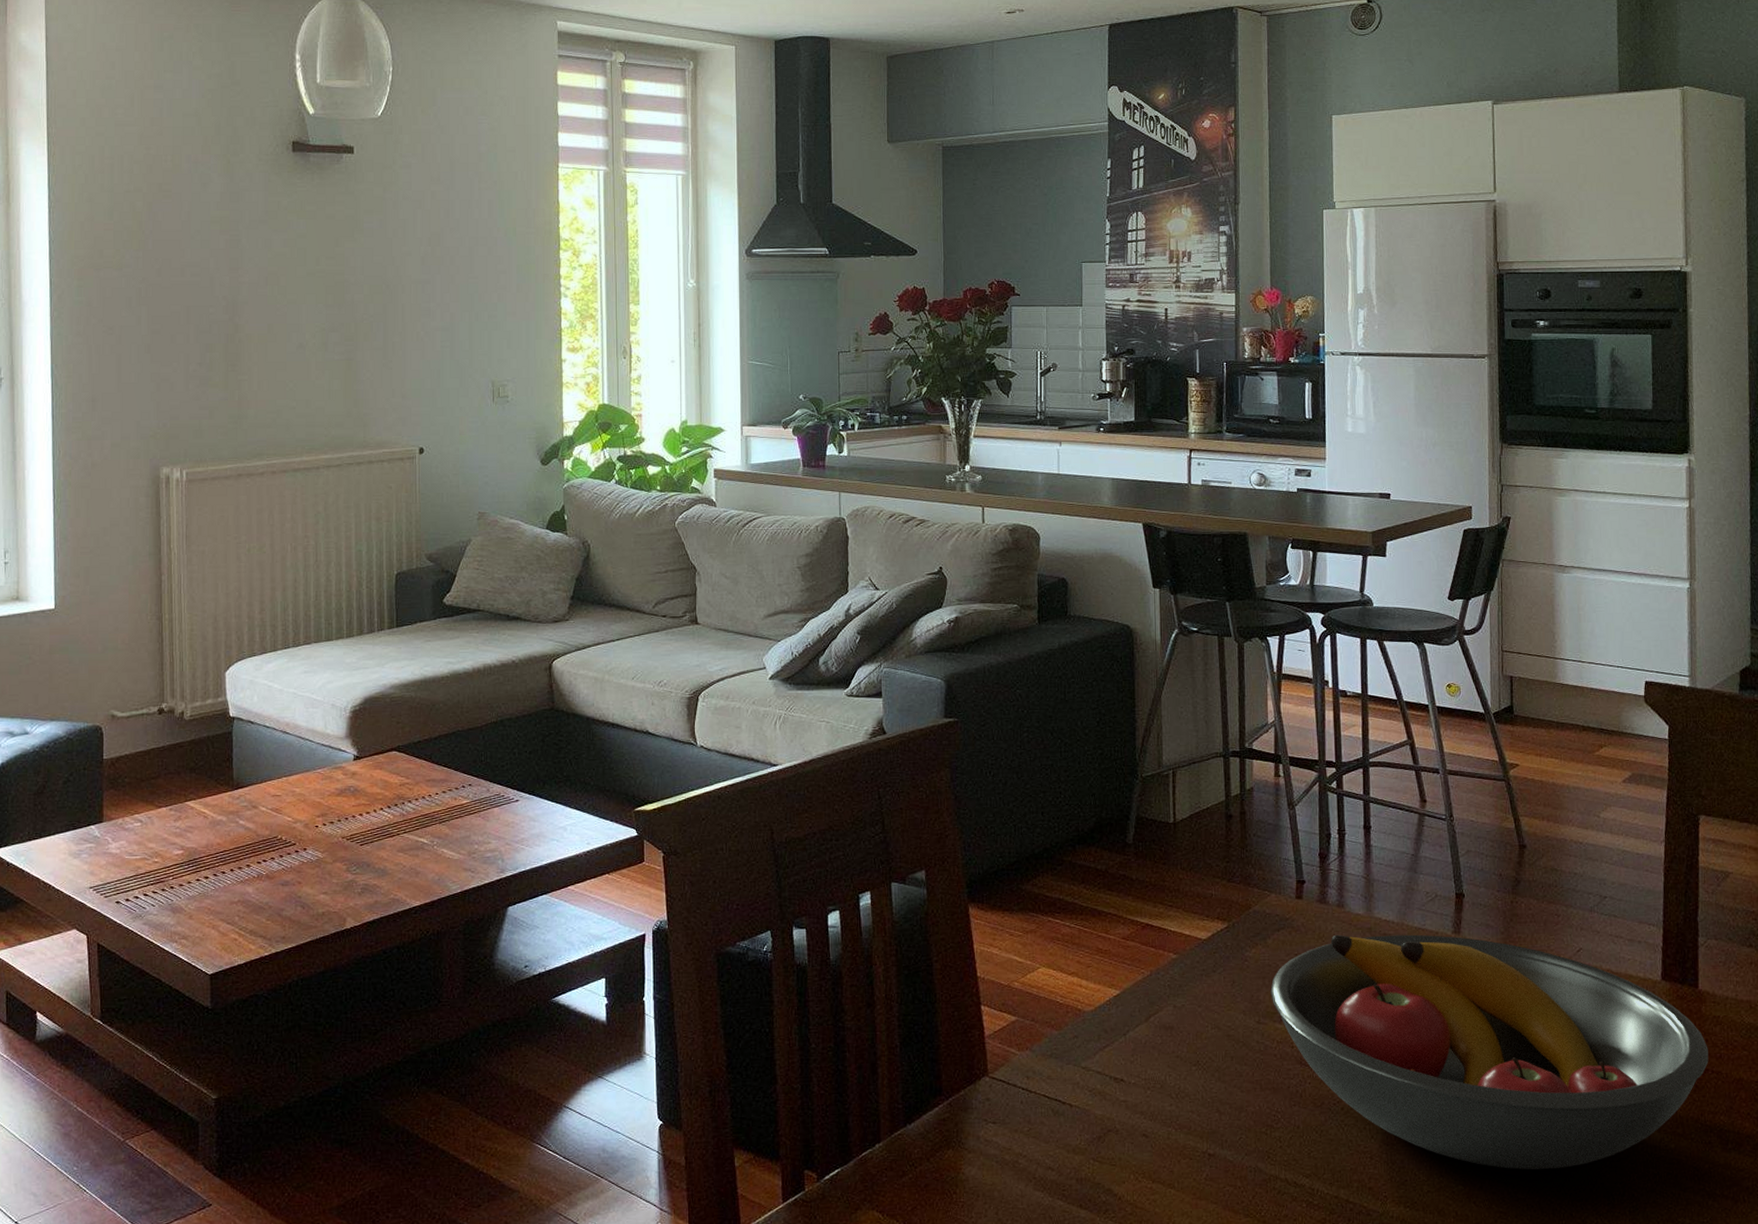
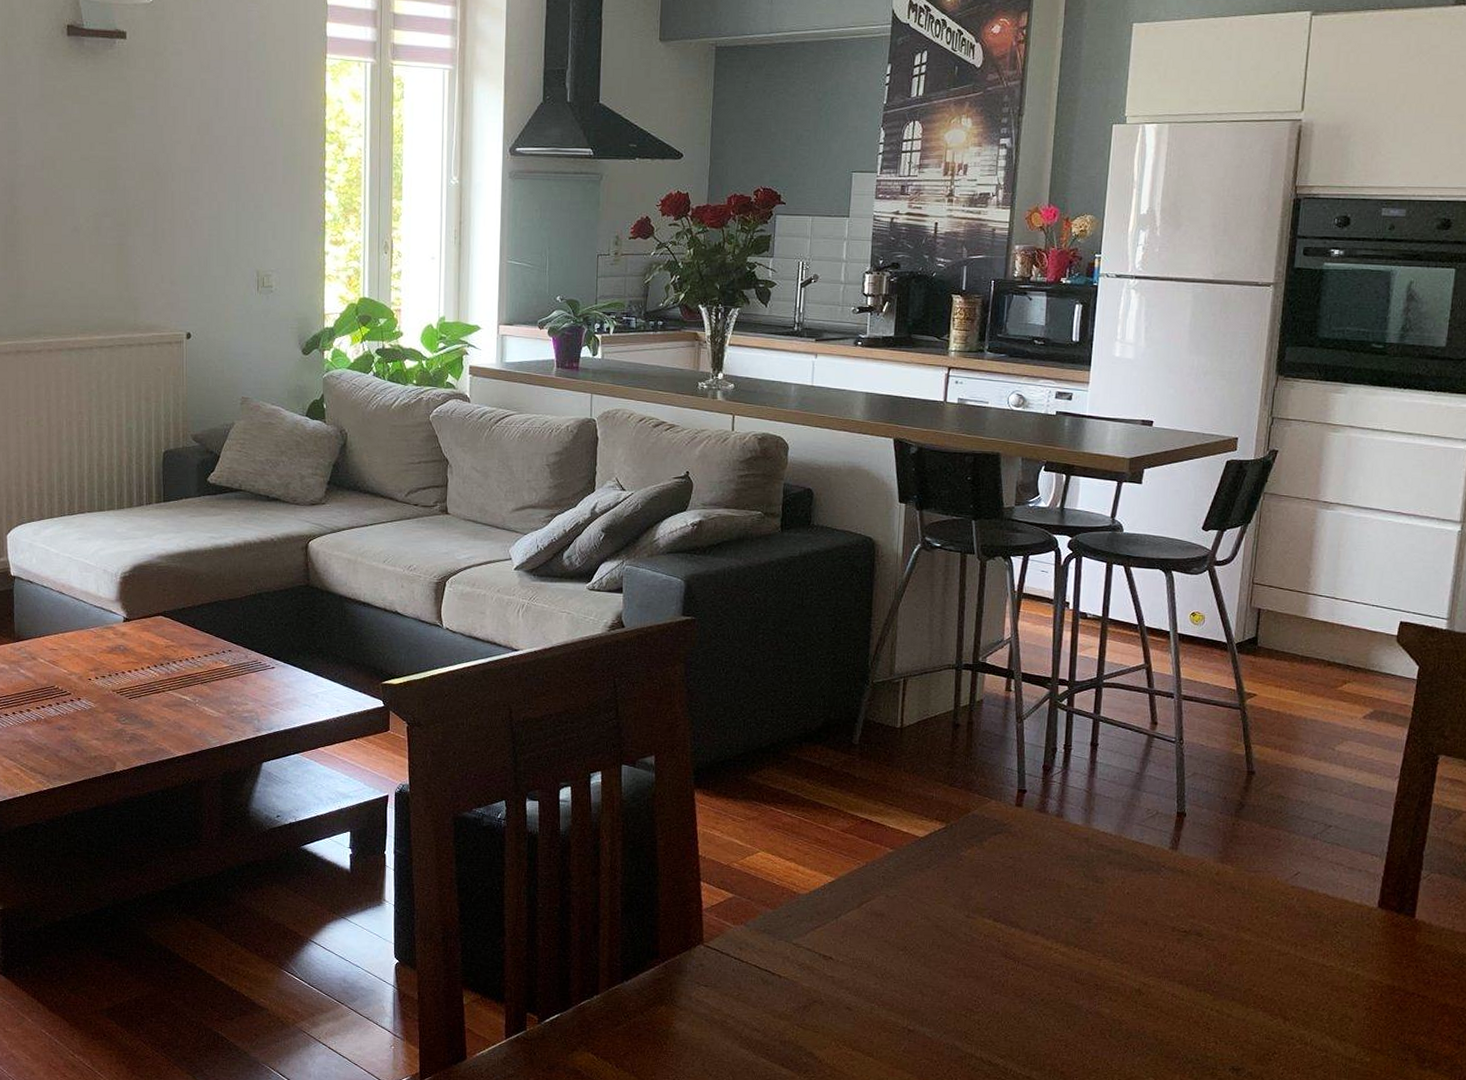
fruit bowl: present [1270,934,1709,1170] -> none [982,842,1417,1070]

